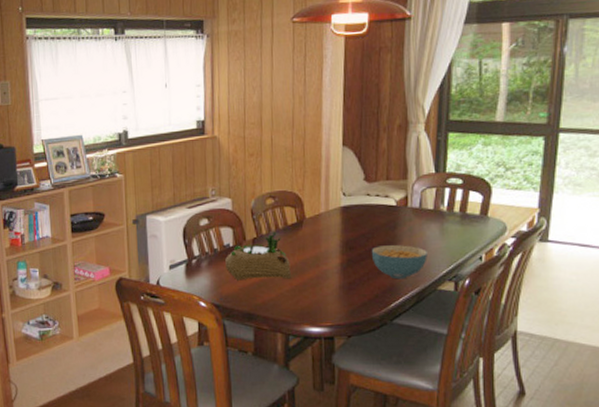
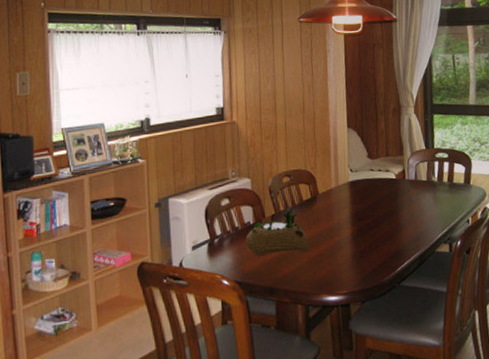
cereal bowl: present [371,245,427,280] -> none [377,213,425,245]

